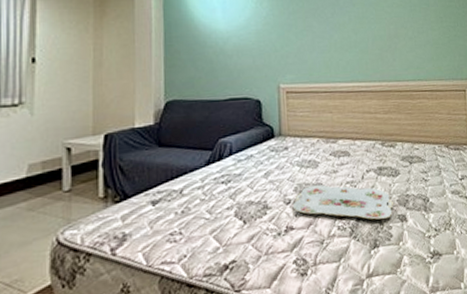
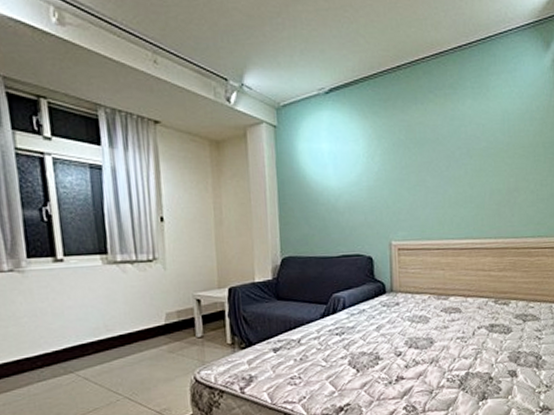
serving tray: present [293,185,394,220] -> none [404,339,505,374]

